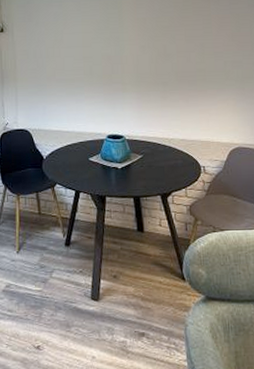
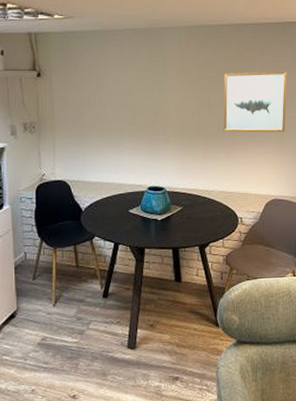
wall art: none [179,18,246,80] -> present [223,71,287,133]

